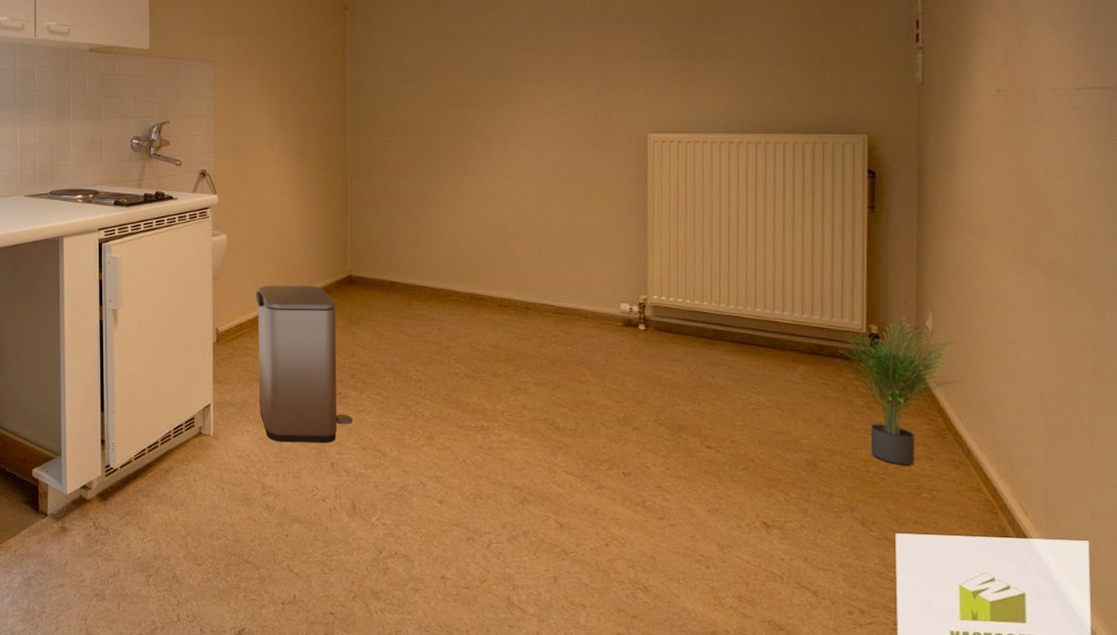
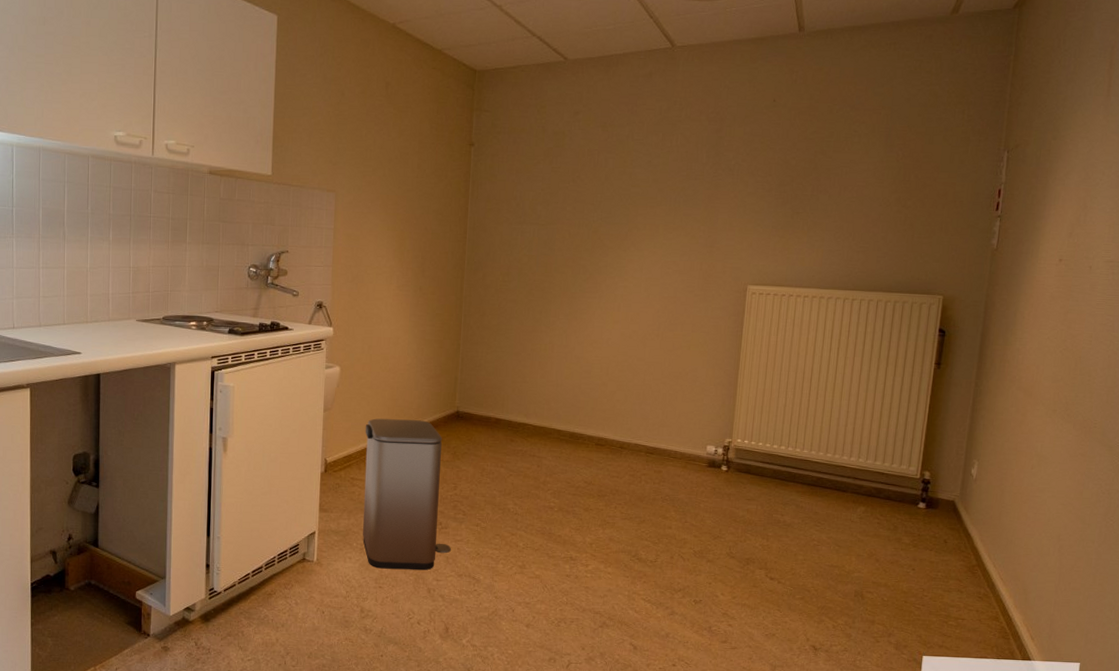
potted plant: present [836,317,959,465] -> none [891,465,996,597]

